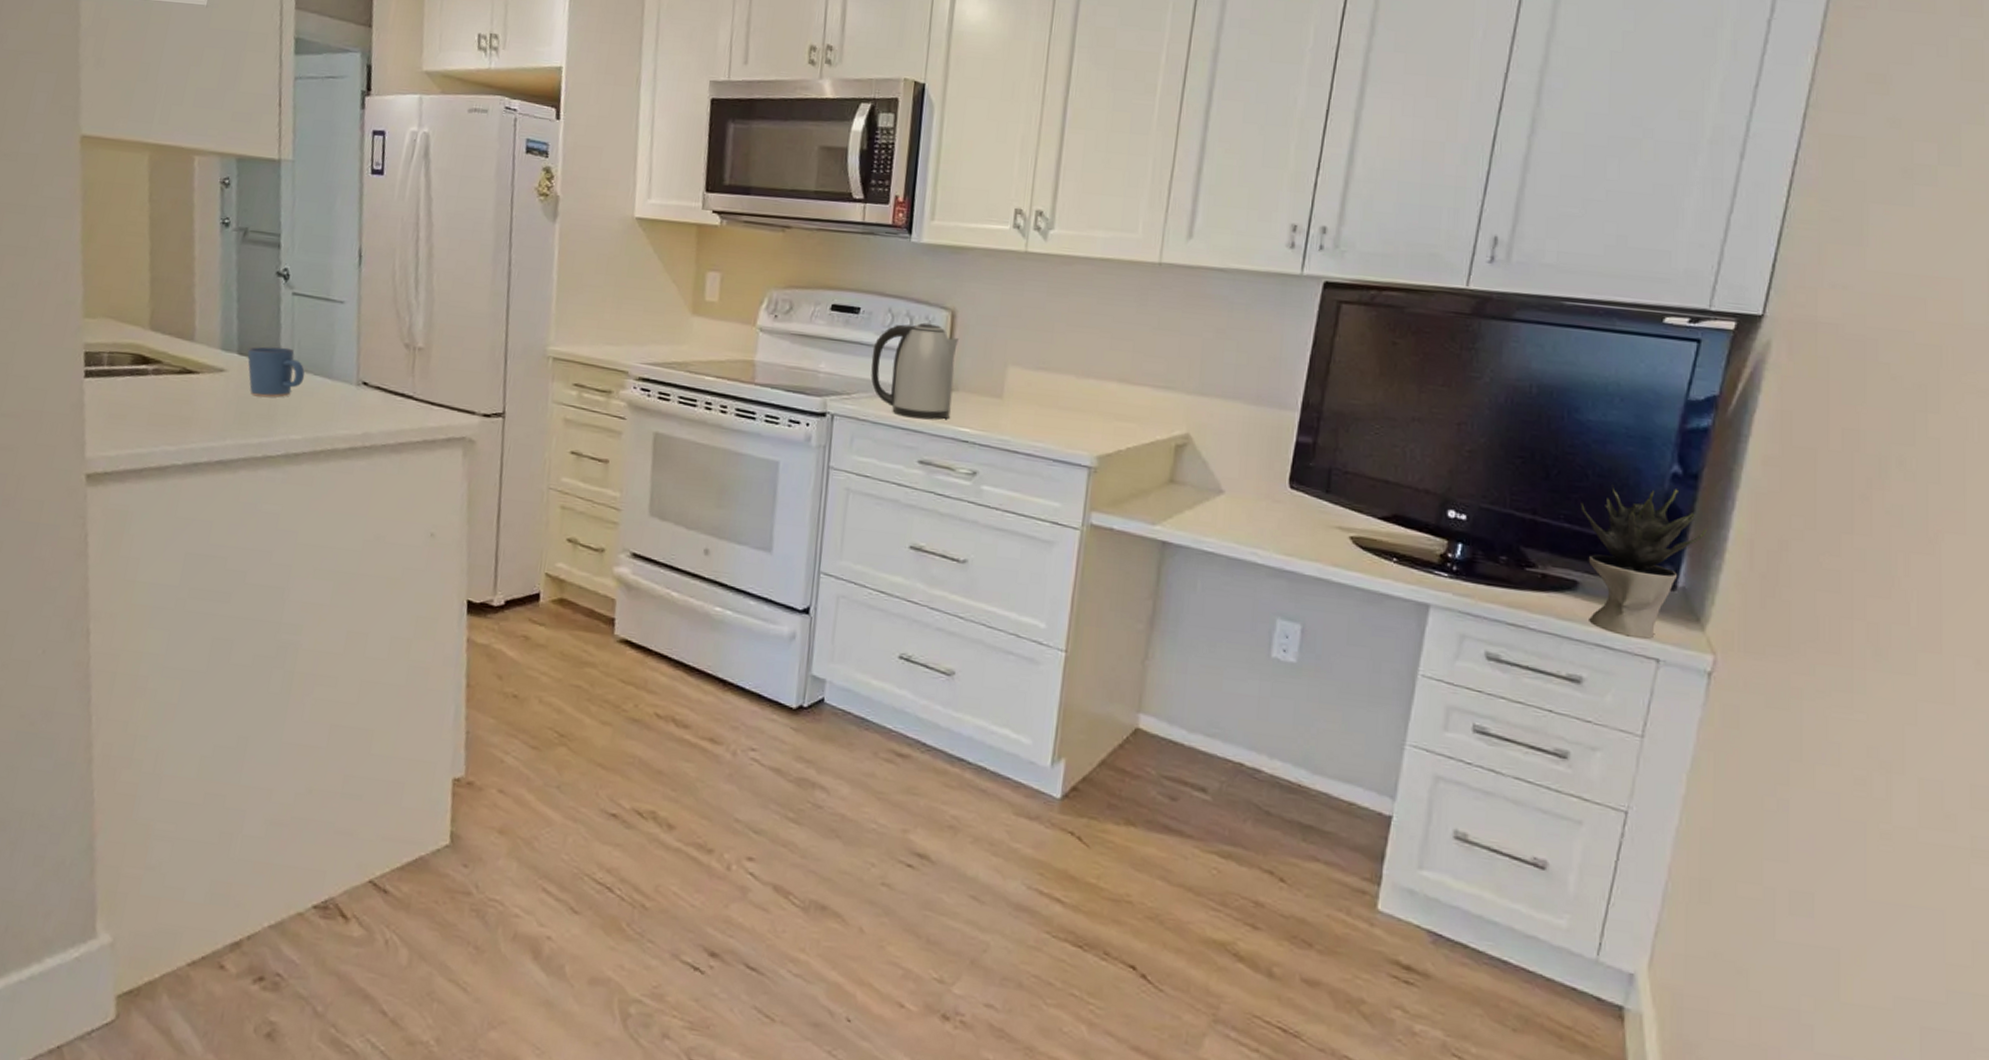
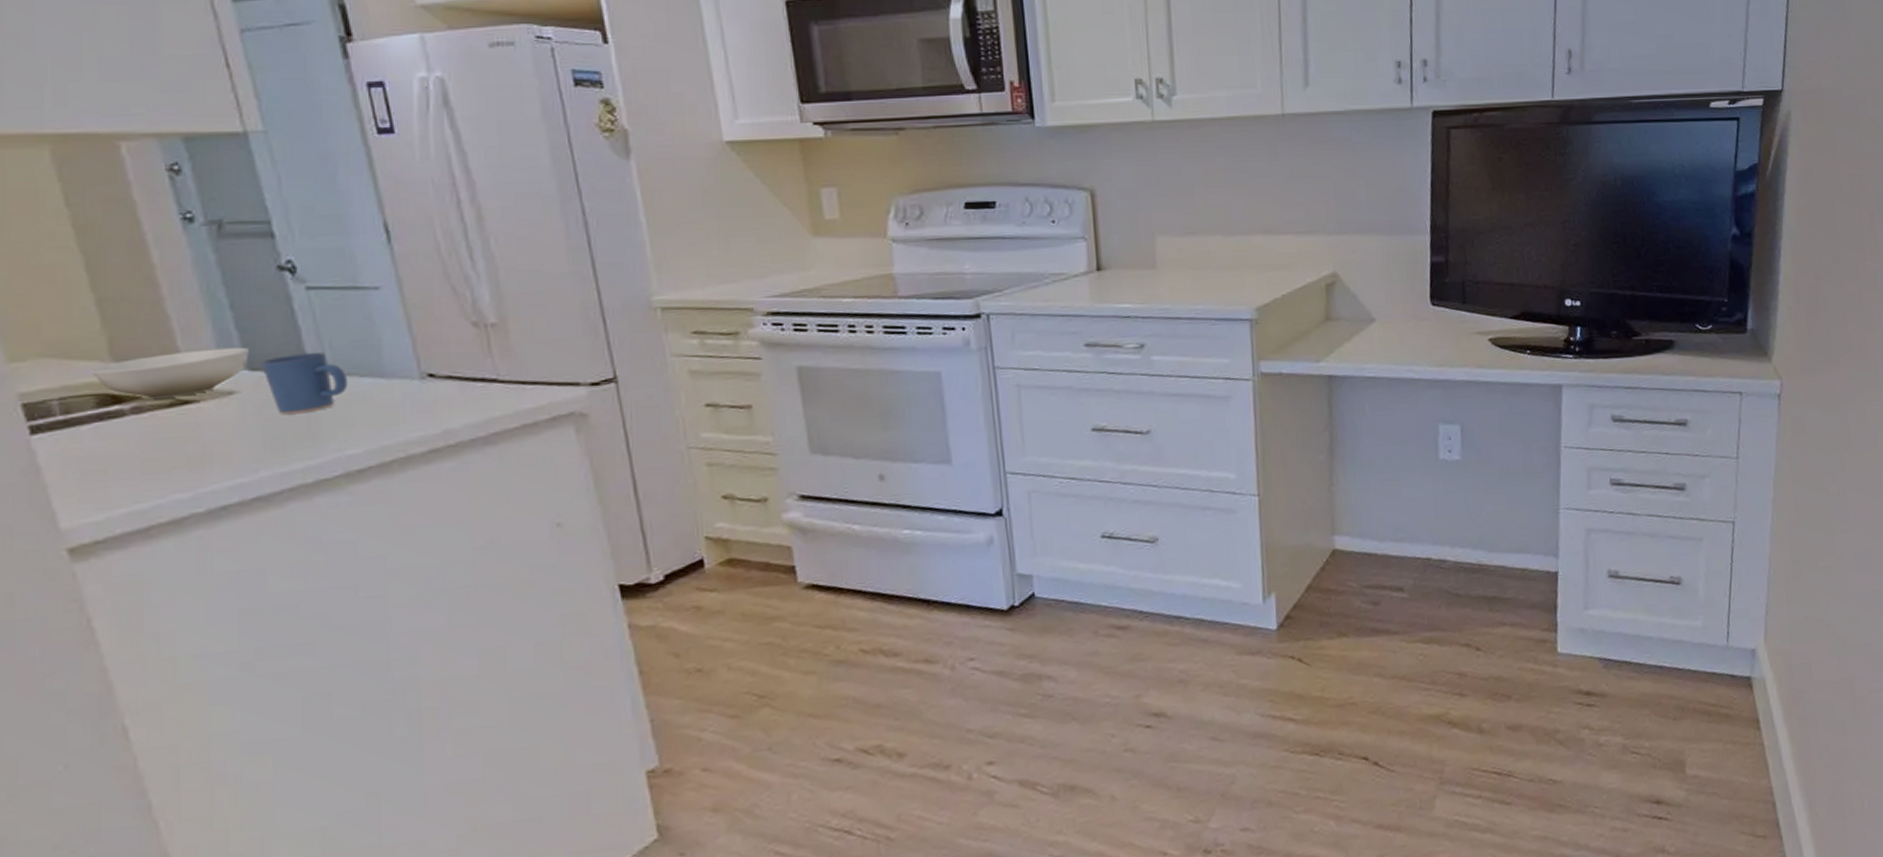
bowl: none [133,329,243,367] -> present [90,347,250,399]
kettle: present [870,322,958,421] -> none [1016,206,1108,305]
potted plant: present [1580,485,1707,640] -> none [1667,248,1763,379]

